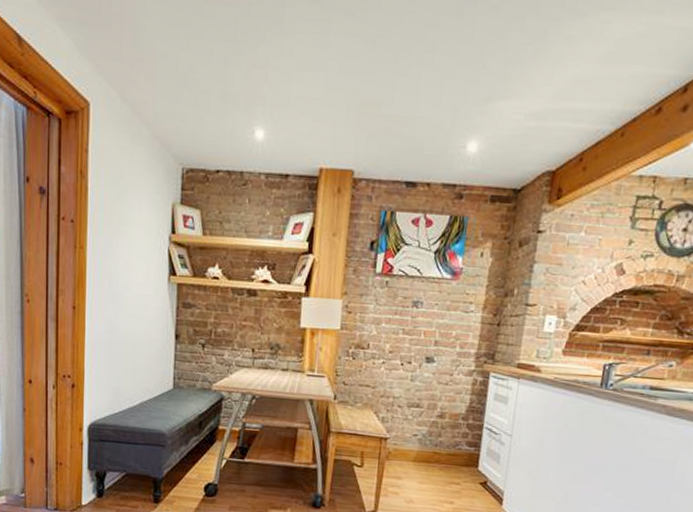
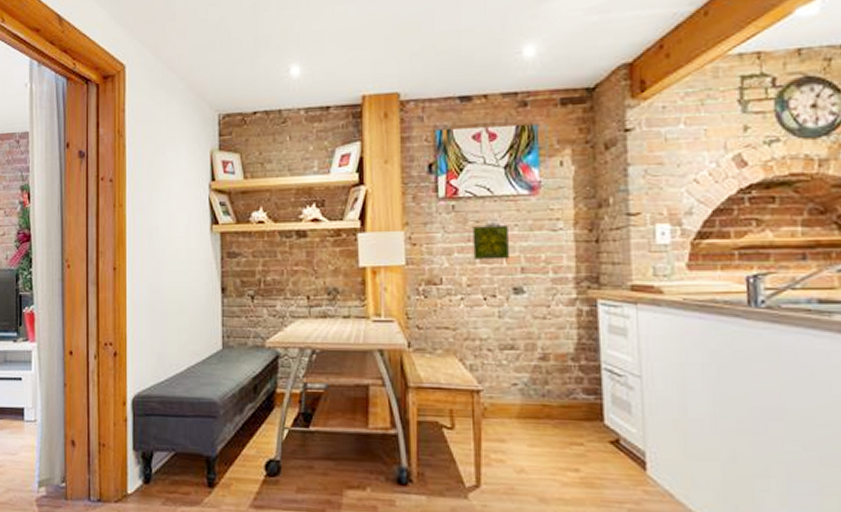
decorative tile: none [397,302,430,333] -> present [472,226,511,260]

